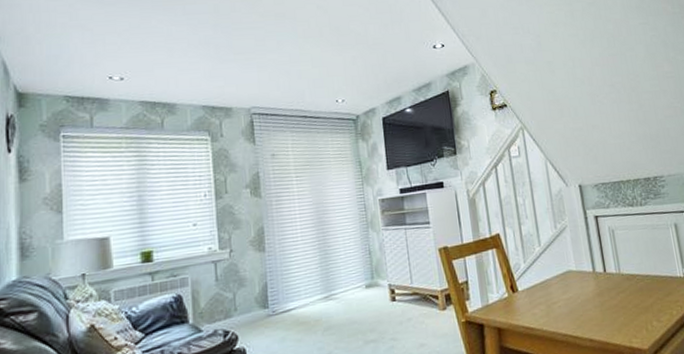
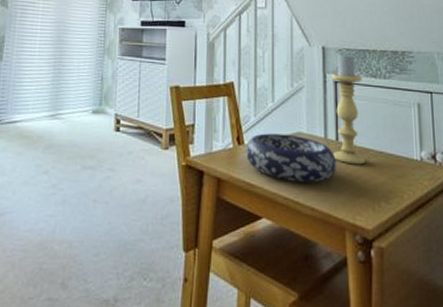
decorative bowl: none [520,274,609,318] -> present [246,133,337,182]
candle holder: none [591,188,634,292] -> present [331,54,366,165]

